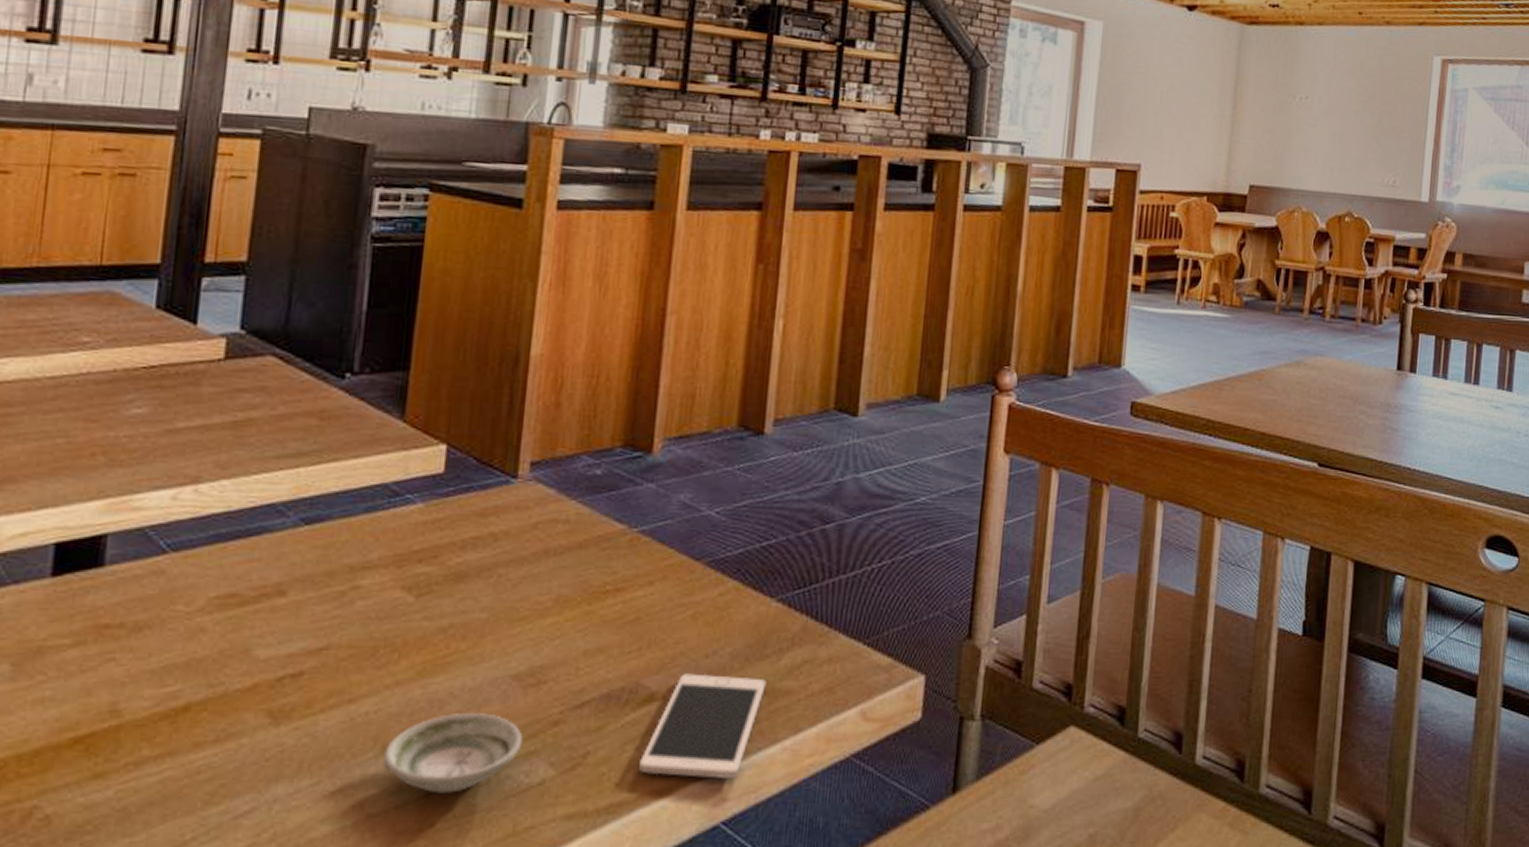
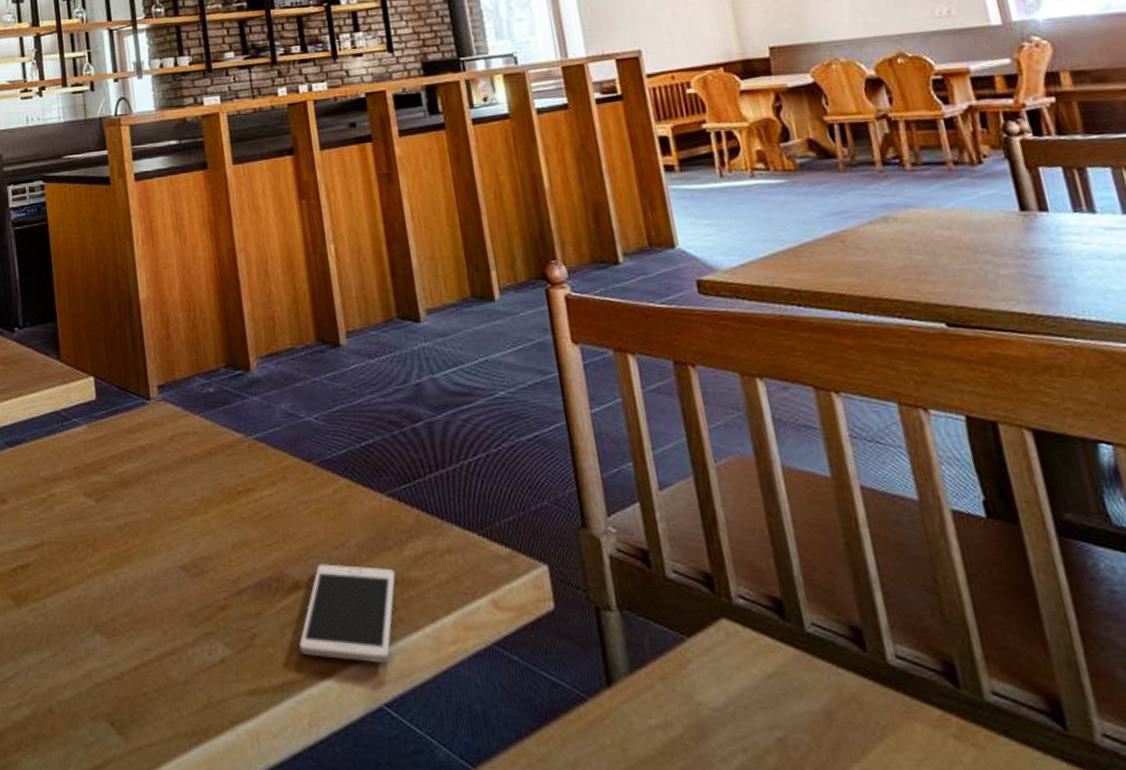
saucer: present [383,713,523,794] -> none [97,599,200,667]

